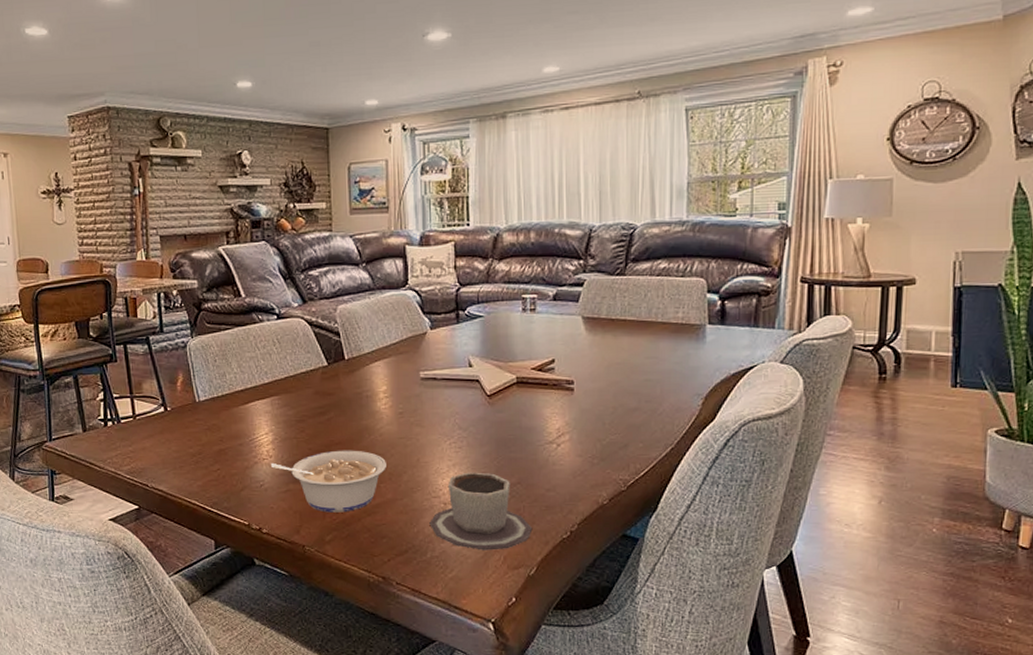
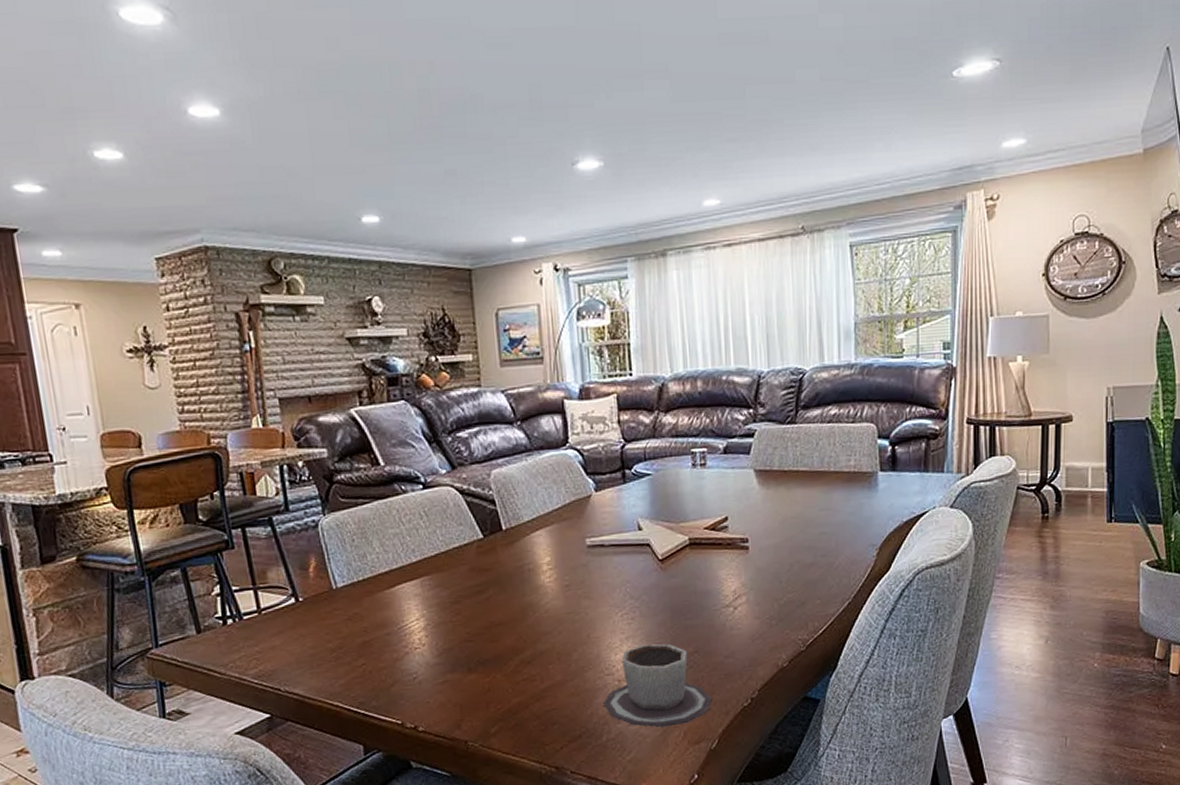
legume: present [270,450,386,513] -> none [423,630,554,702]

